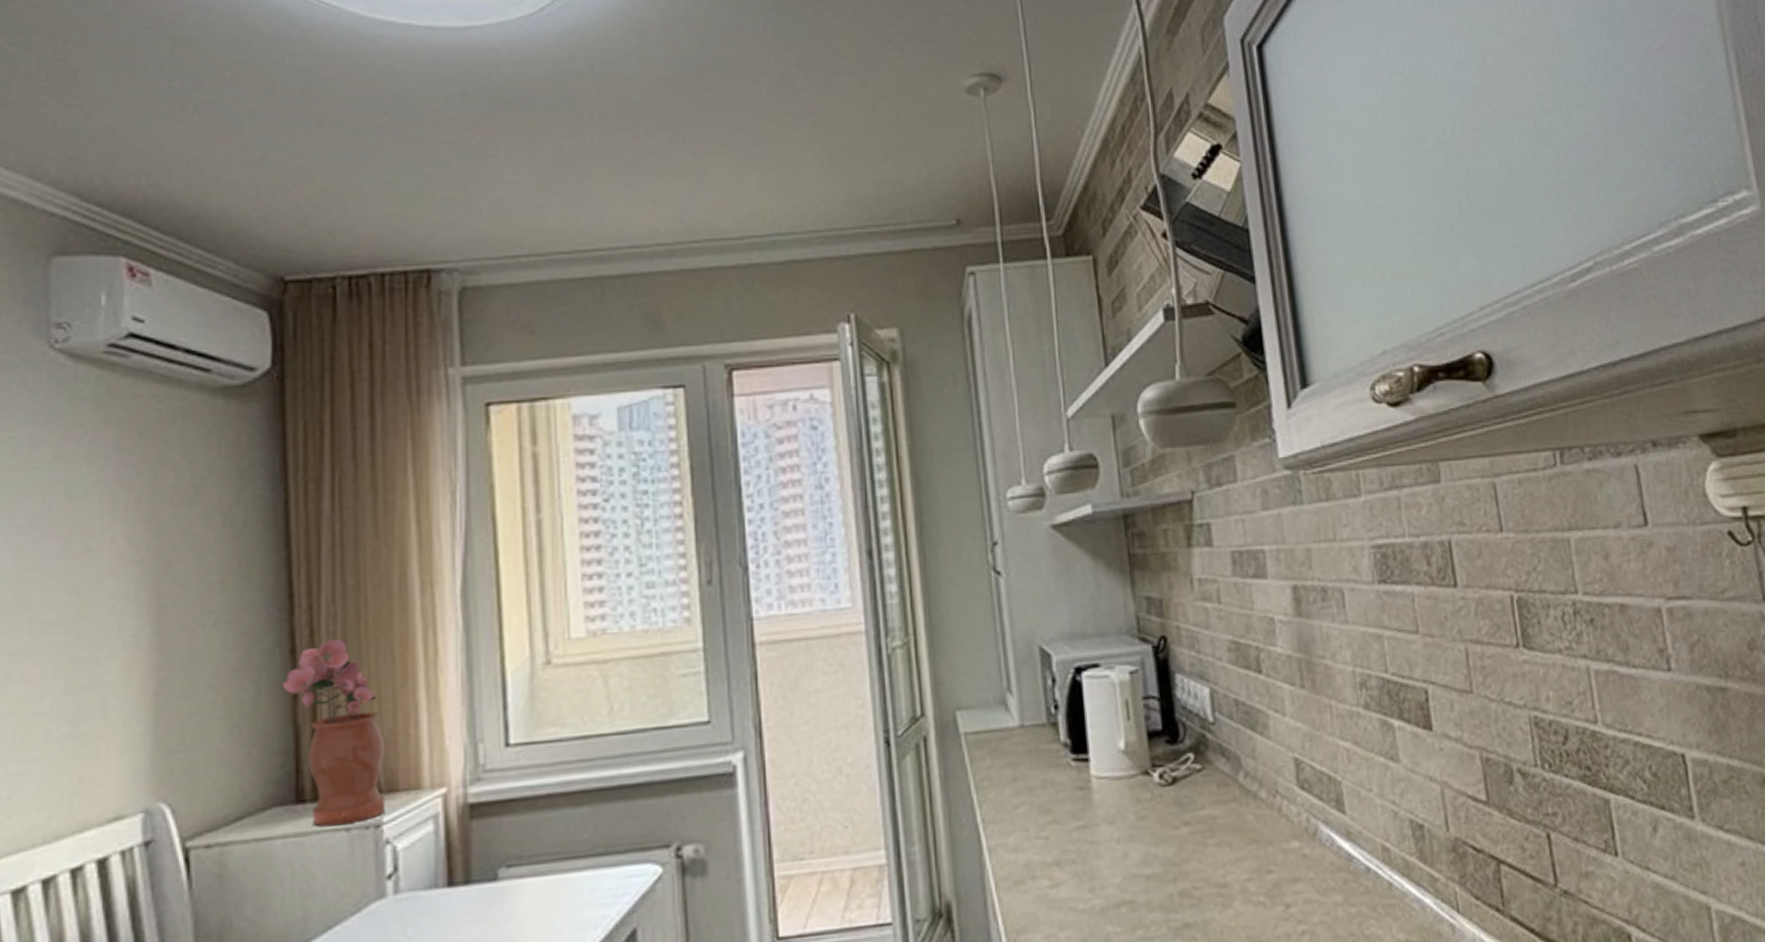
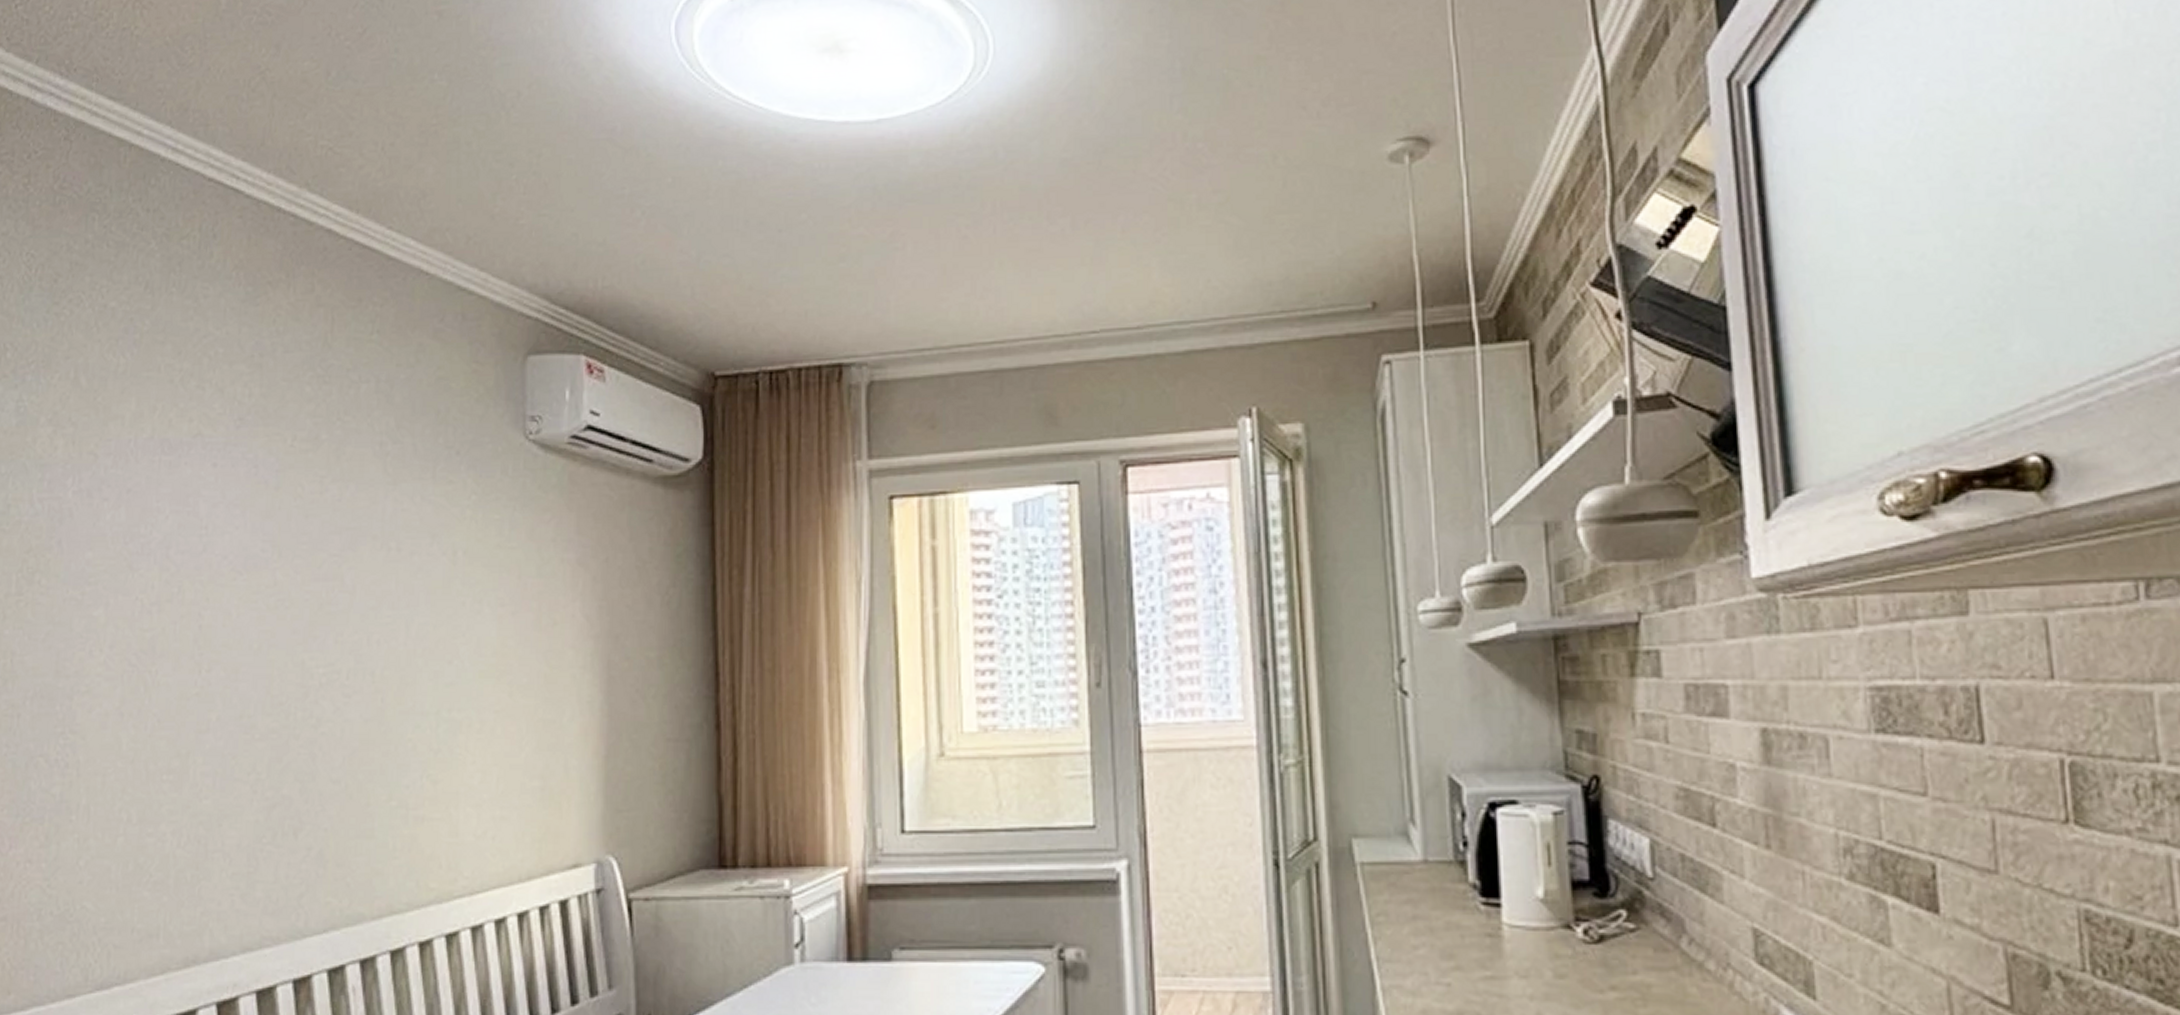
potted flower: present [283,639,385,827] -> none [709,718,795,893]

